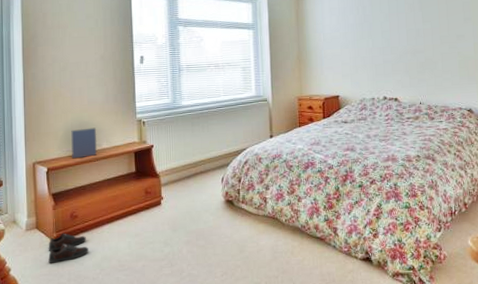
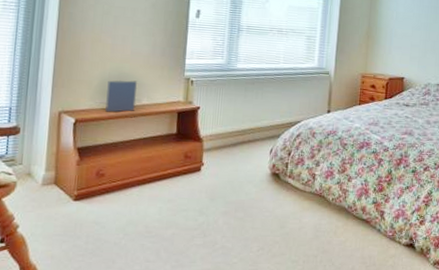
shoe: present [48,233,89,263] -> none [64,191,113,223]

